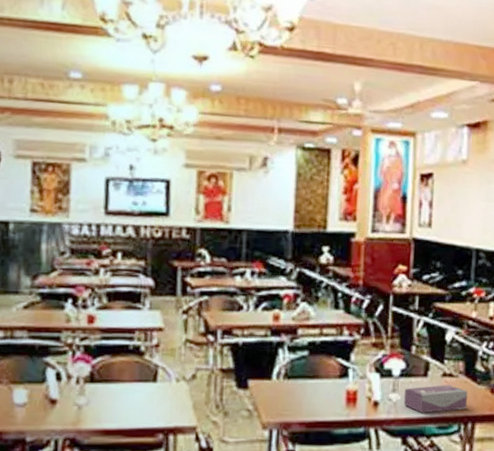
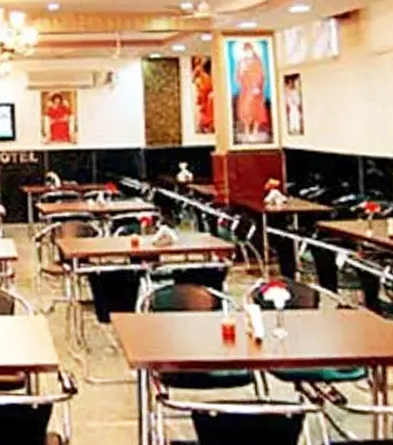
tissue box: present [403,385,467,413] -> none [291,319,373,353]

